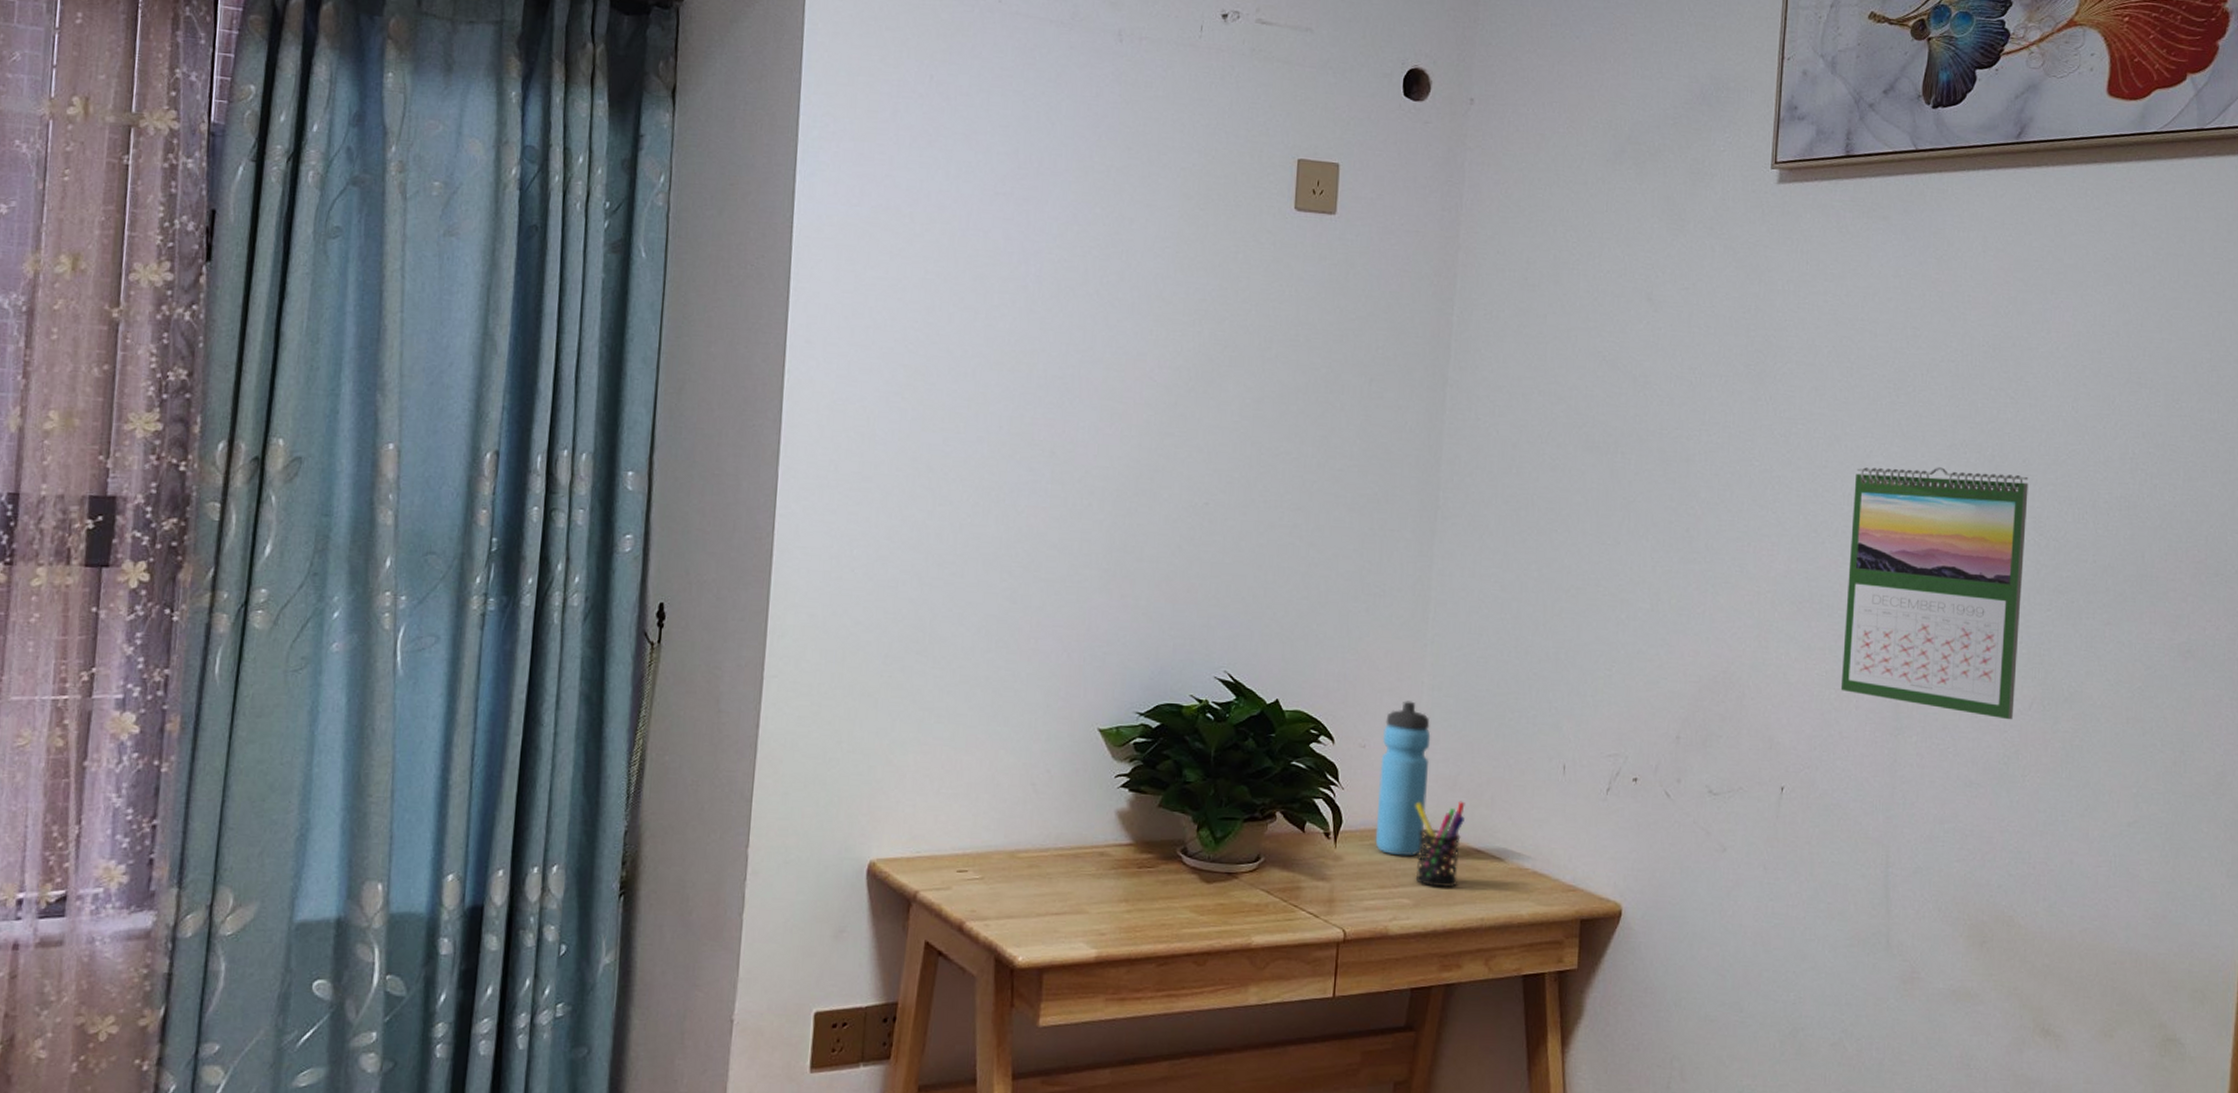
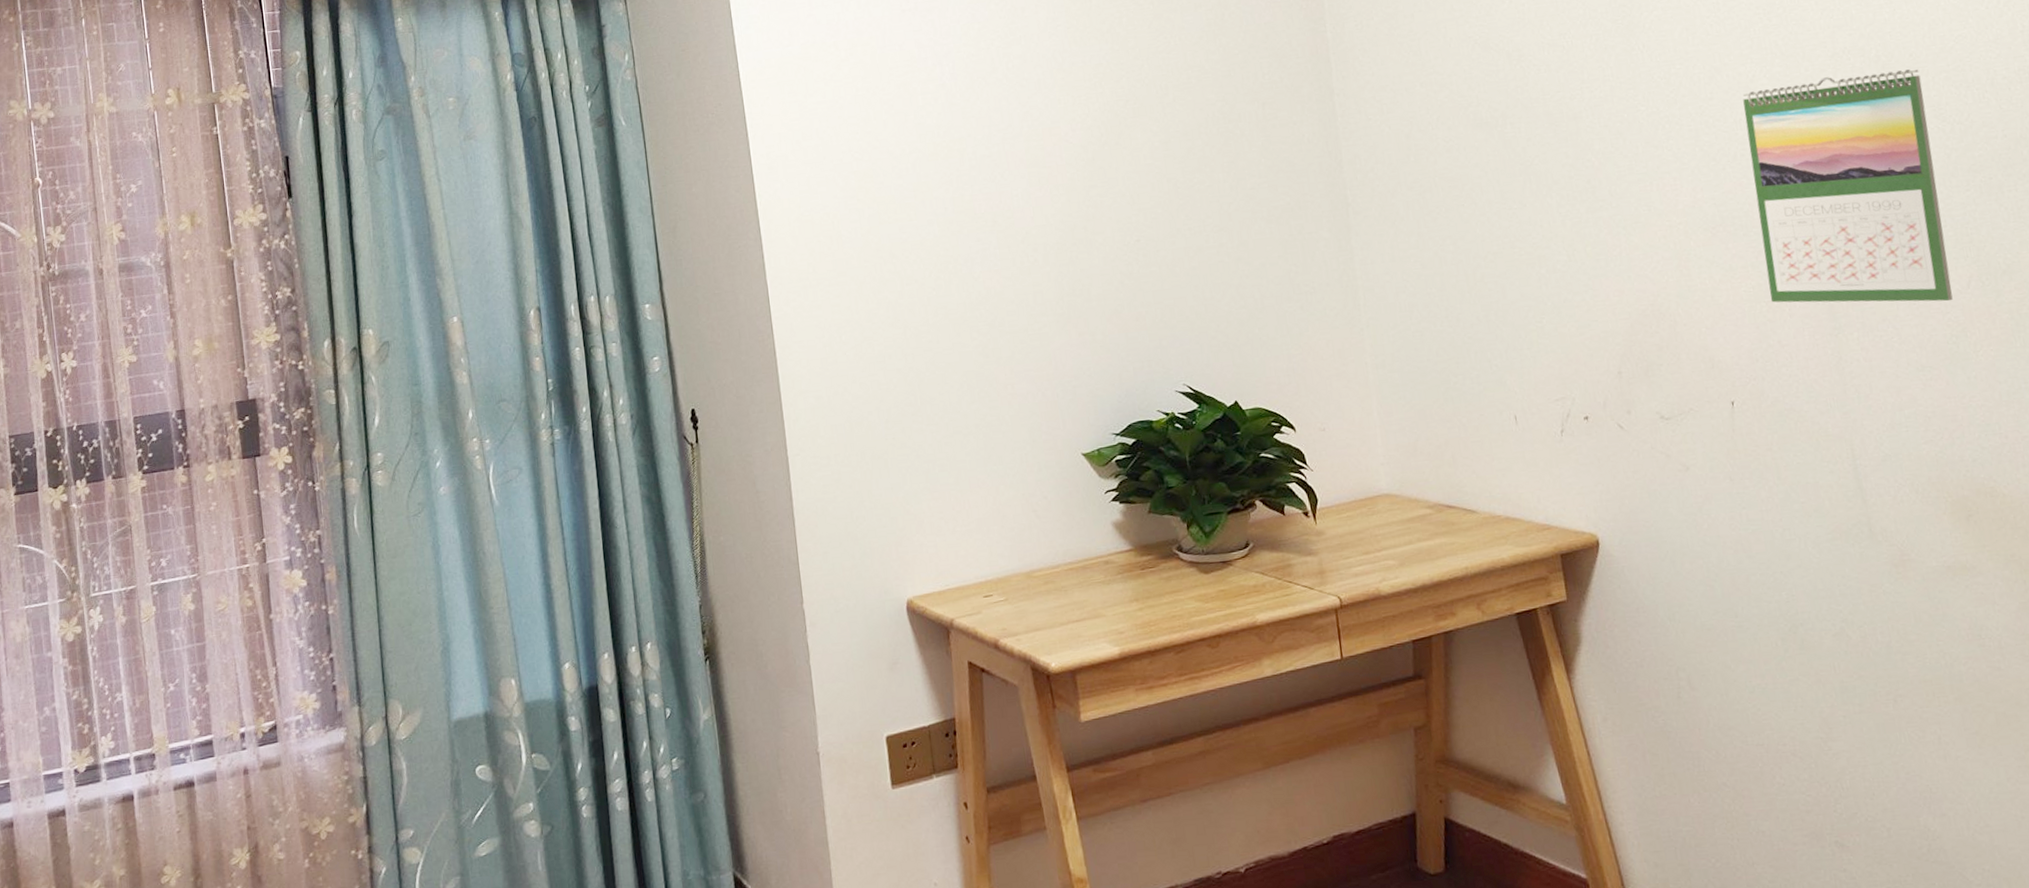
water bottle: present [1375,700,1431,856] -> none [1338,382,1396,523]
pen holder: present [1415,801,1465,888] -> none [1382,464,1437,546]

